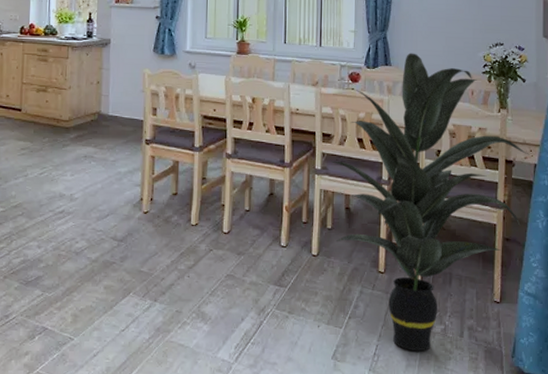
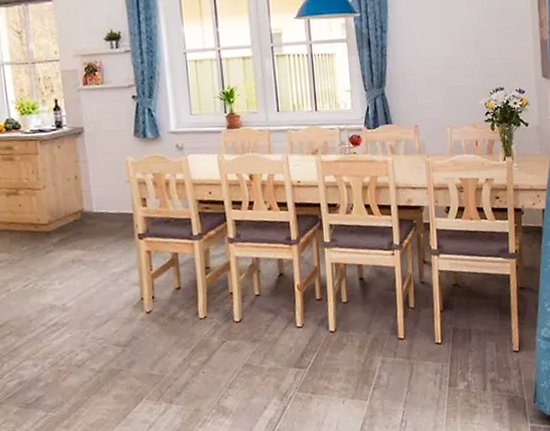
indoor plant: present [331,53,529,352] -> none [340,107,537,412]

